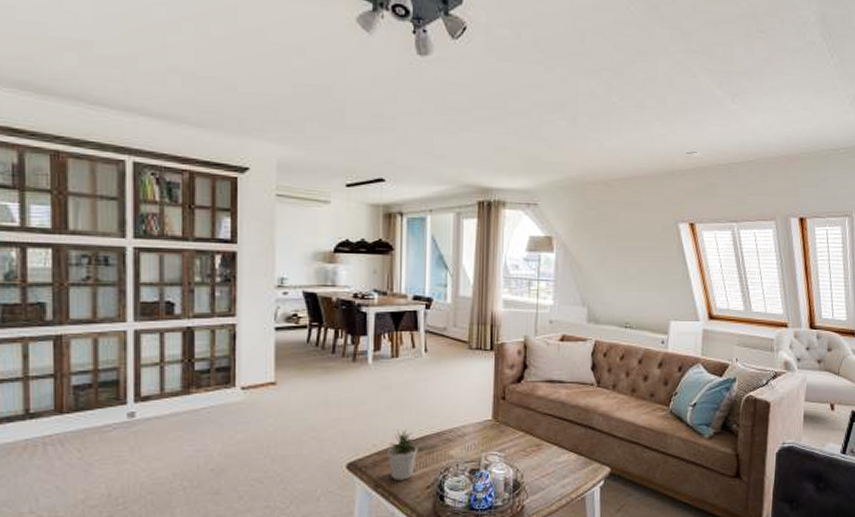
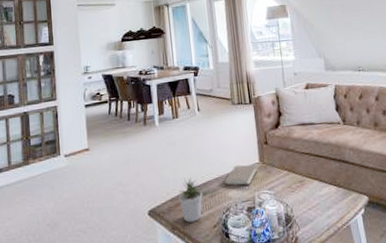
book: none [445,420,488,444] -> present [223,164,257,186]

